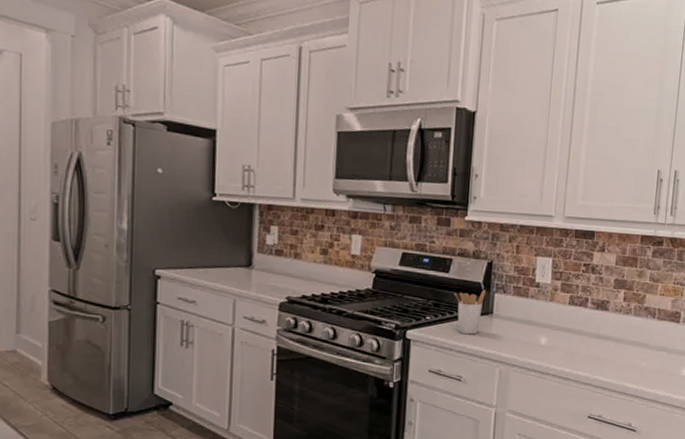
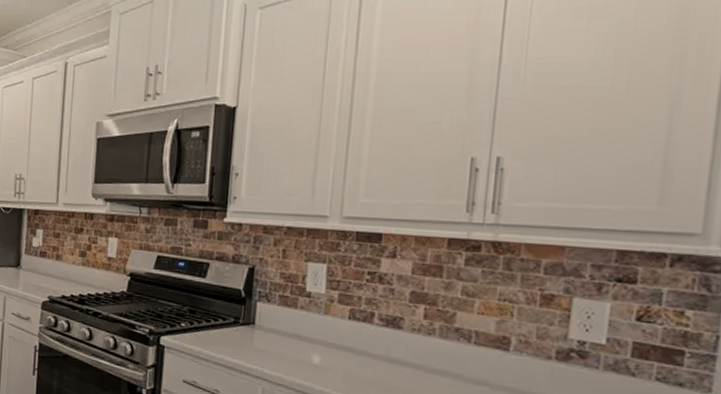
utensil holder: present [454,290,487,335] -> none [211,297,248,346]

